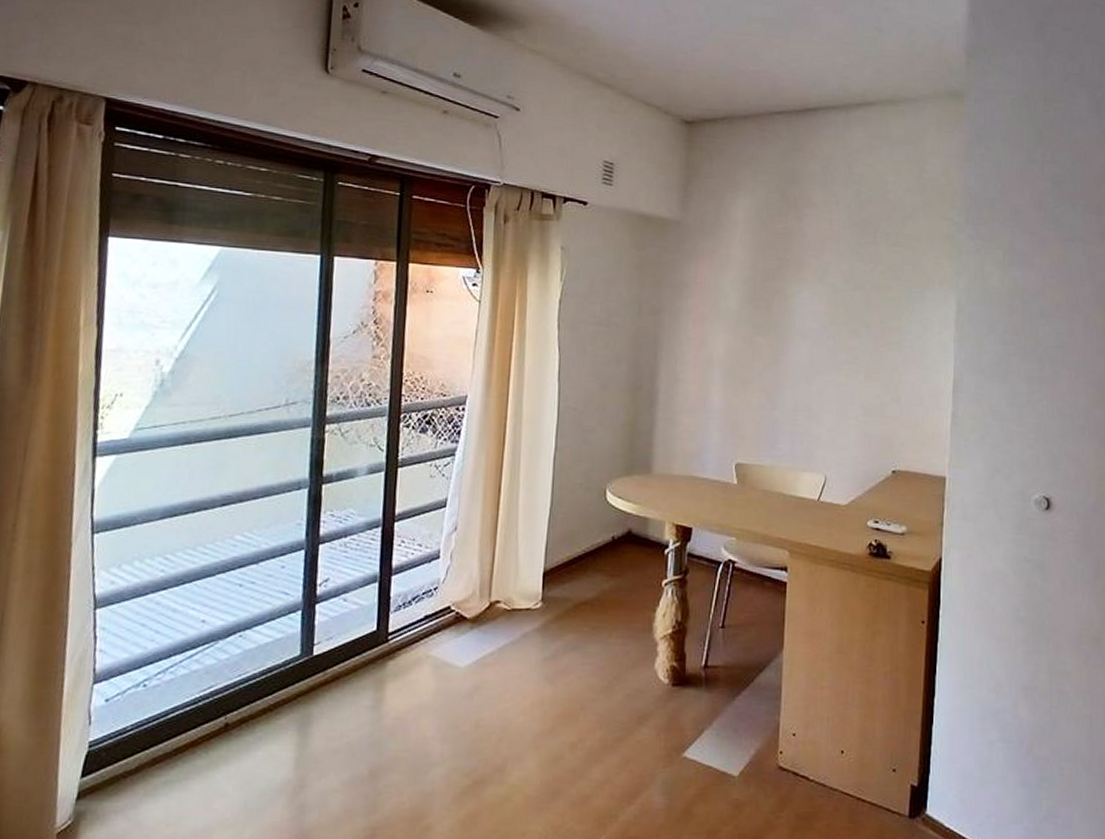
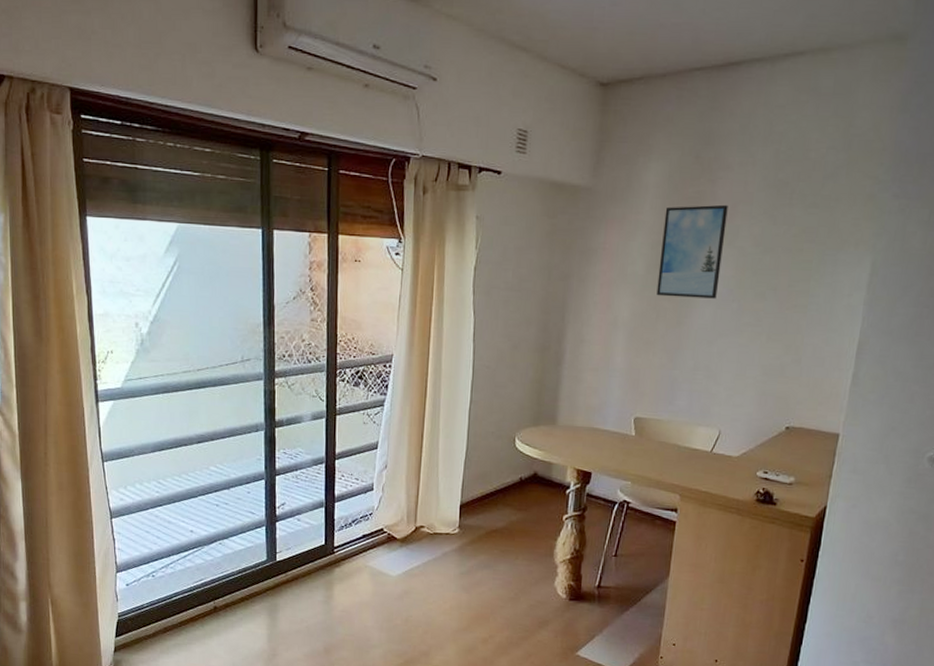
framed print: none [751,241,816,335] -> present [656,204,728,299]

